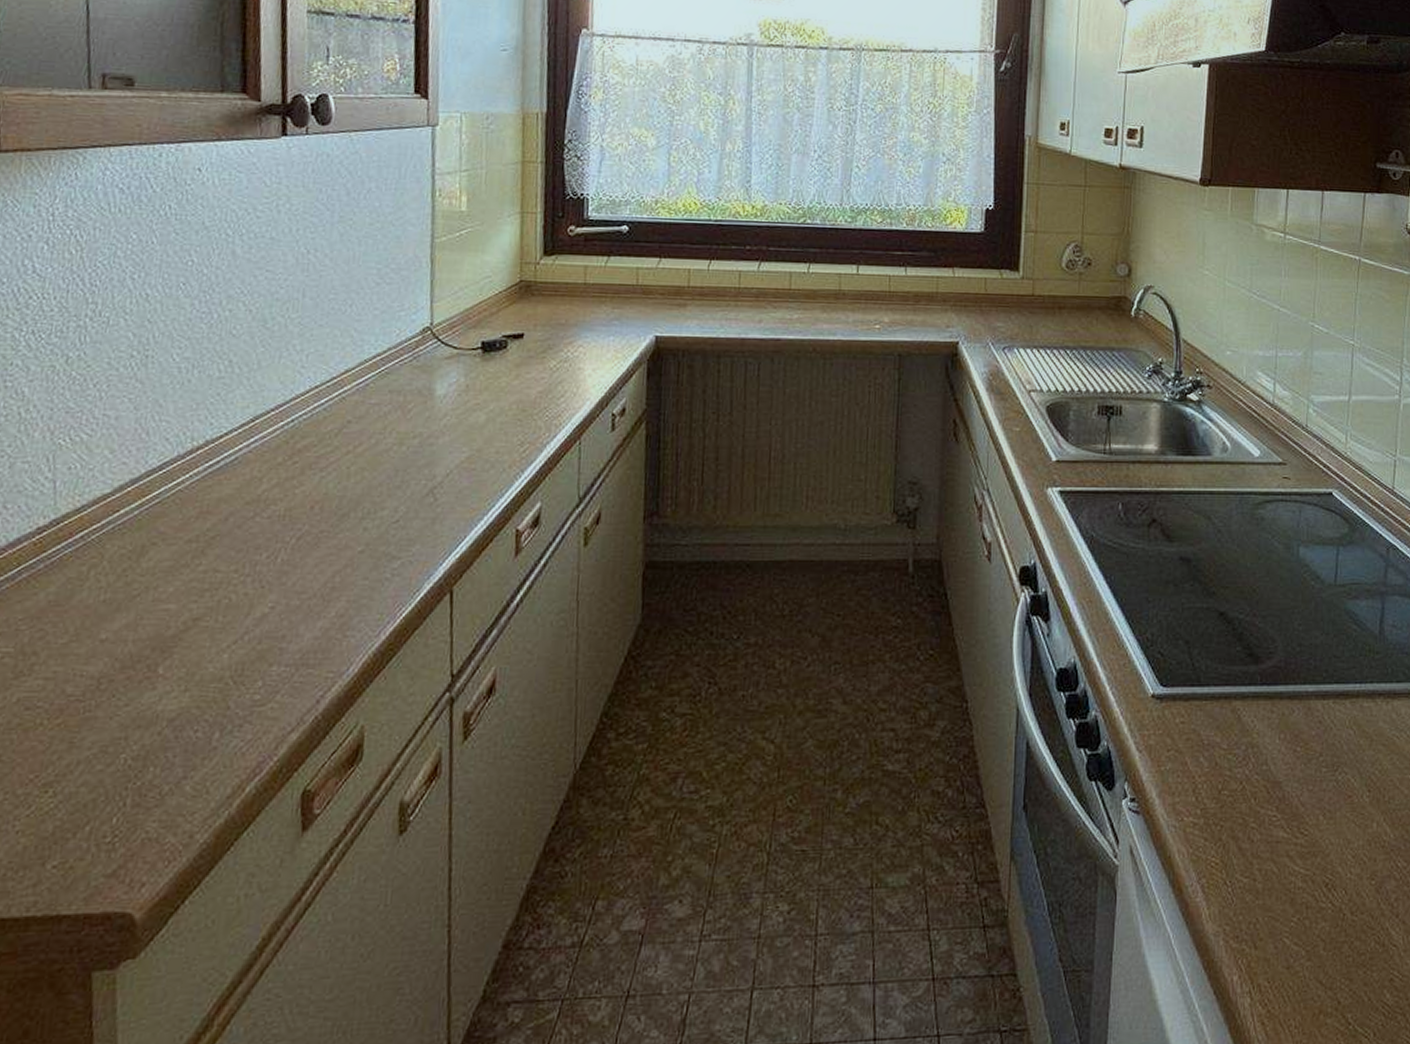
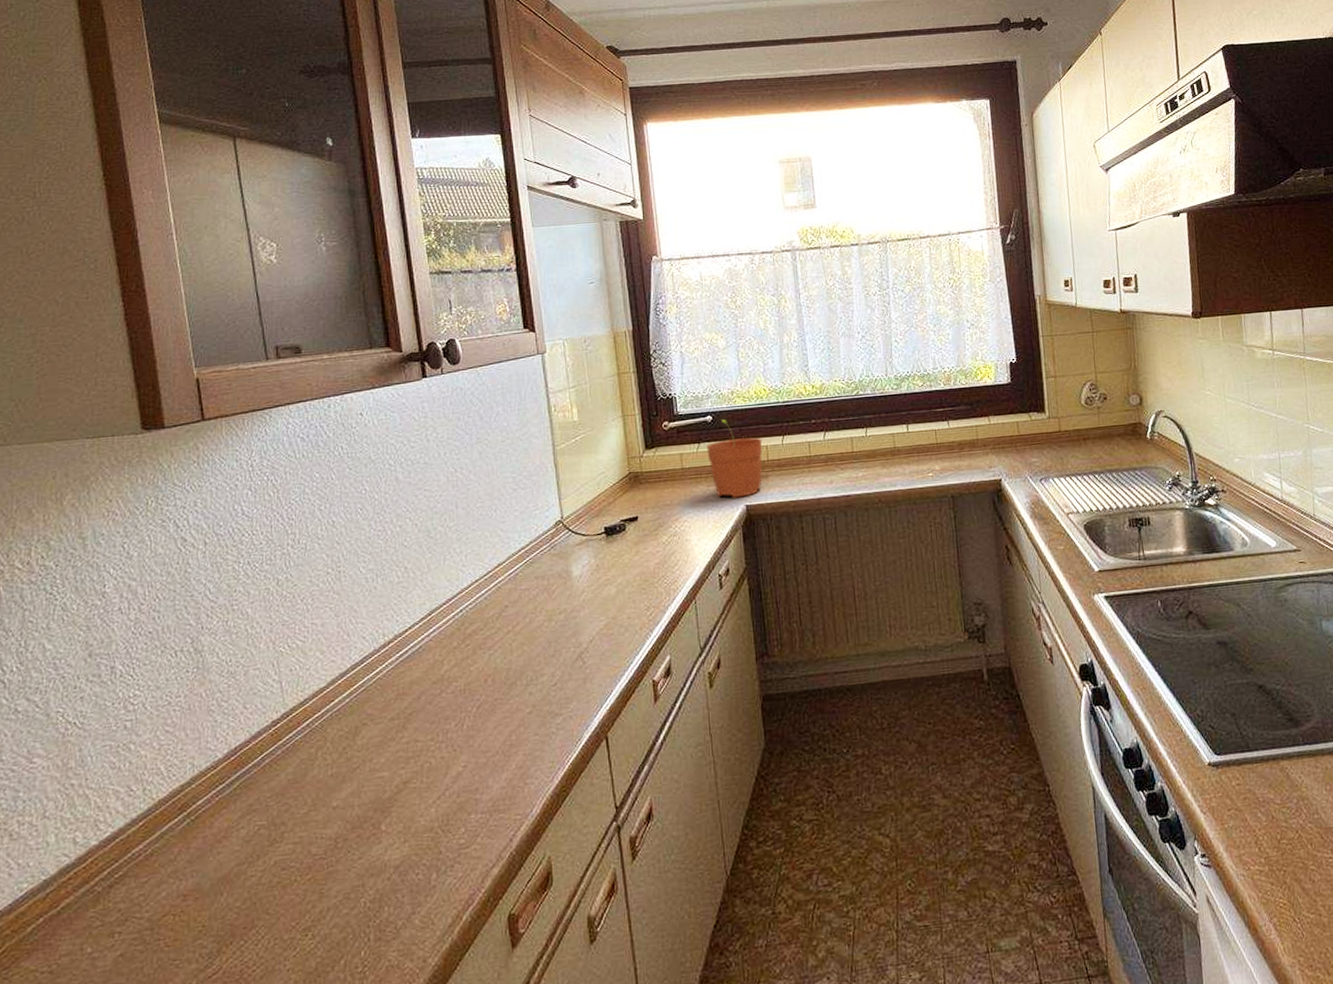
plant pot: none [617,232,685,326] -> present [706,419,763,498]

